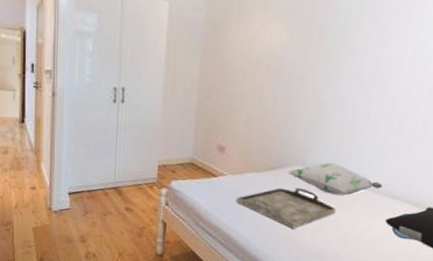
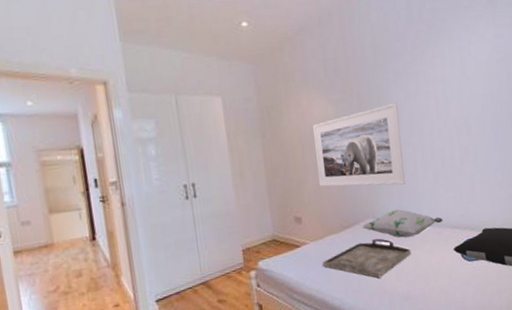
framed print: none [251,42,366,137] -> present [312,102,406,187]

